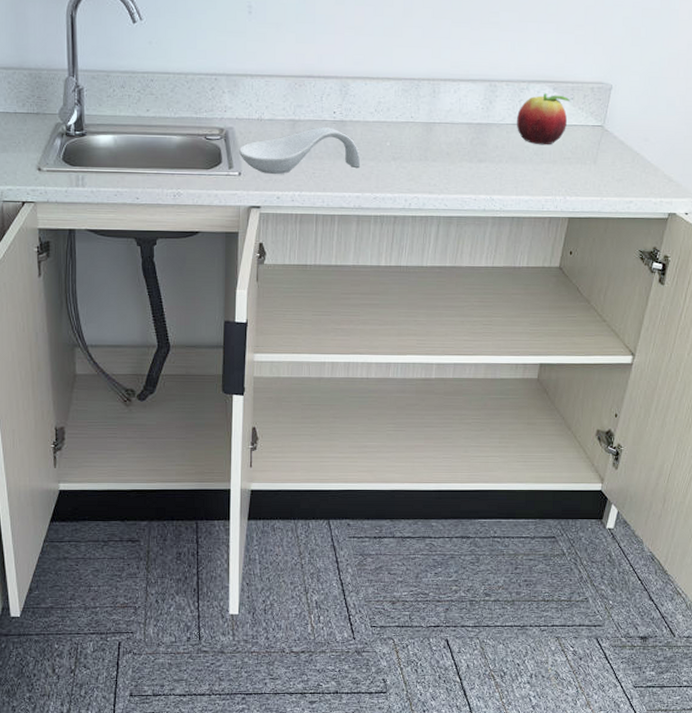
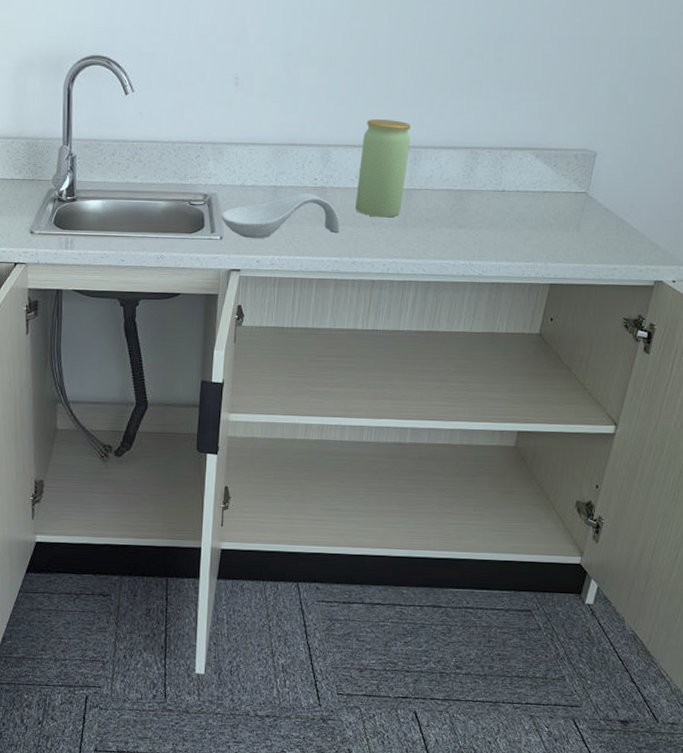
jar: none [376,50,430,152] -> present [355,119,411,218]
fruit: present [516,93,571,145] -> none [497,160,554,212]

